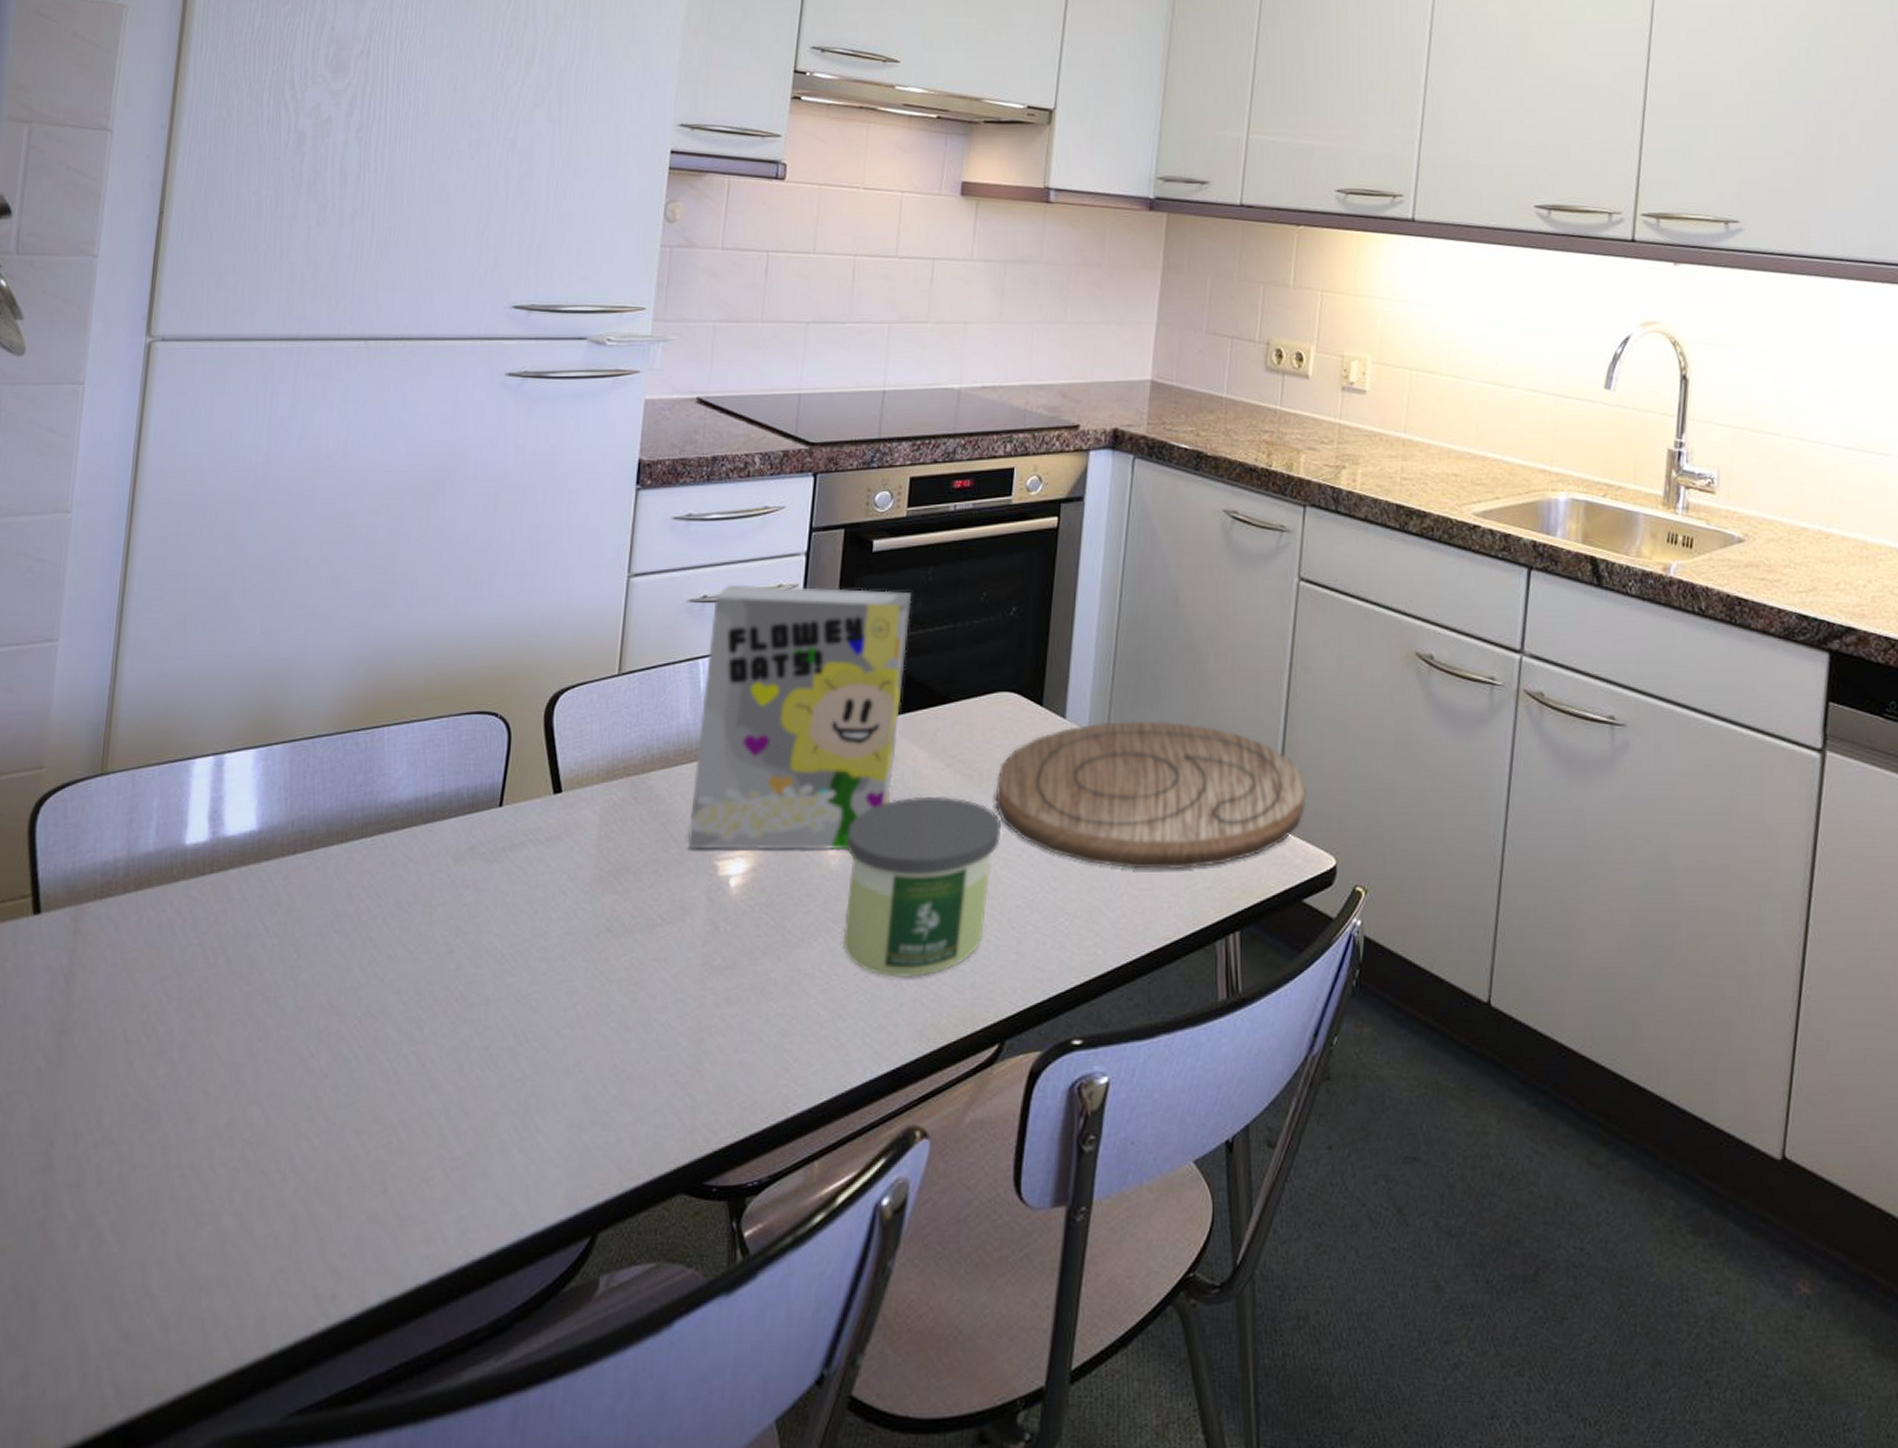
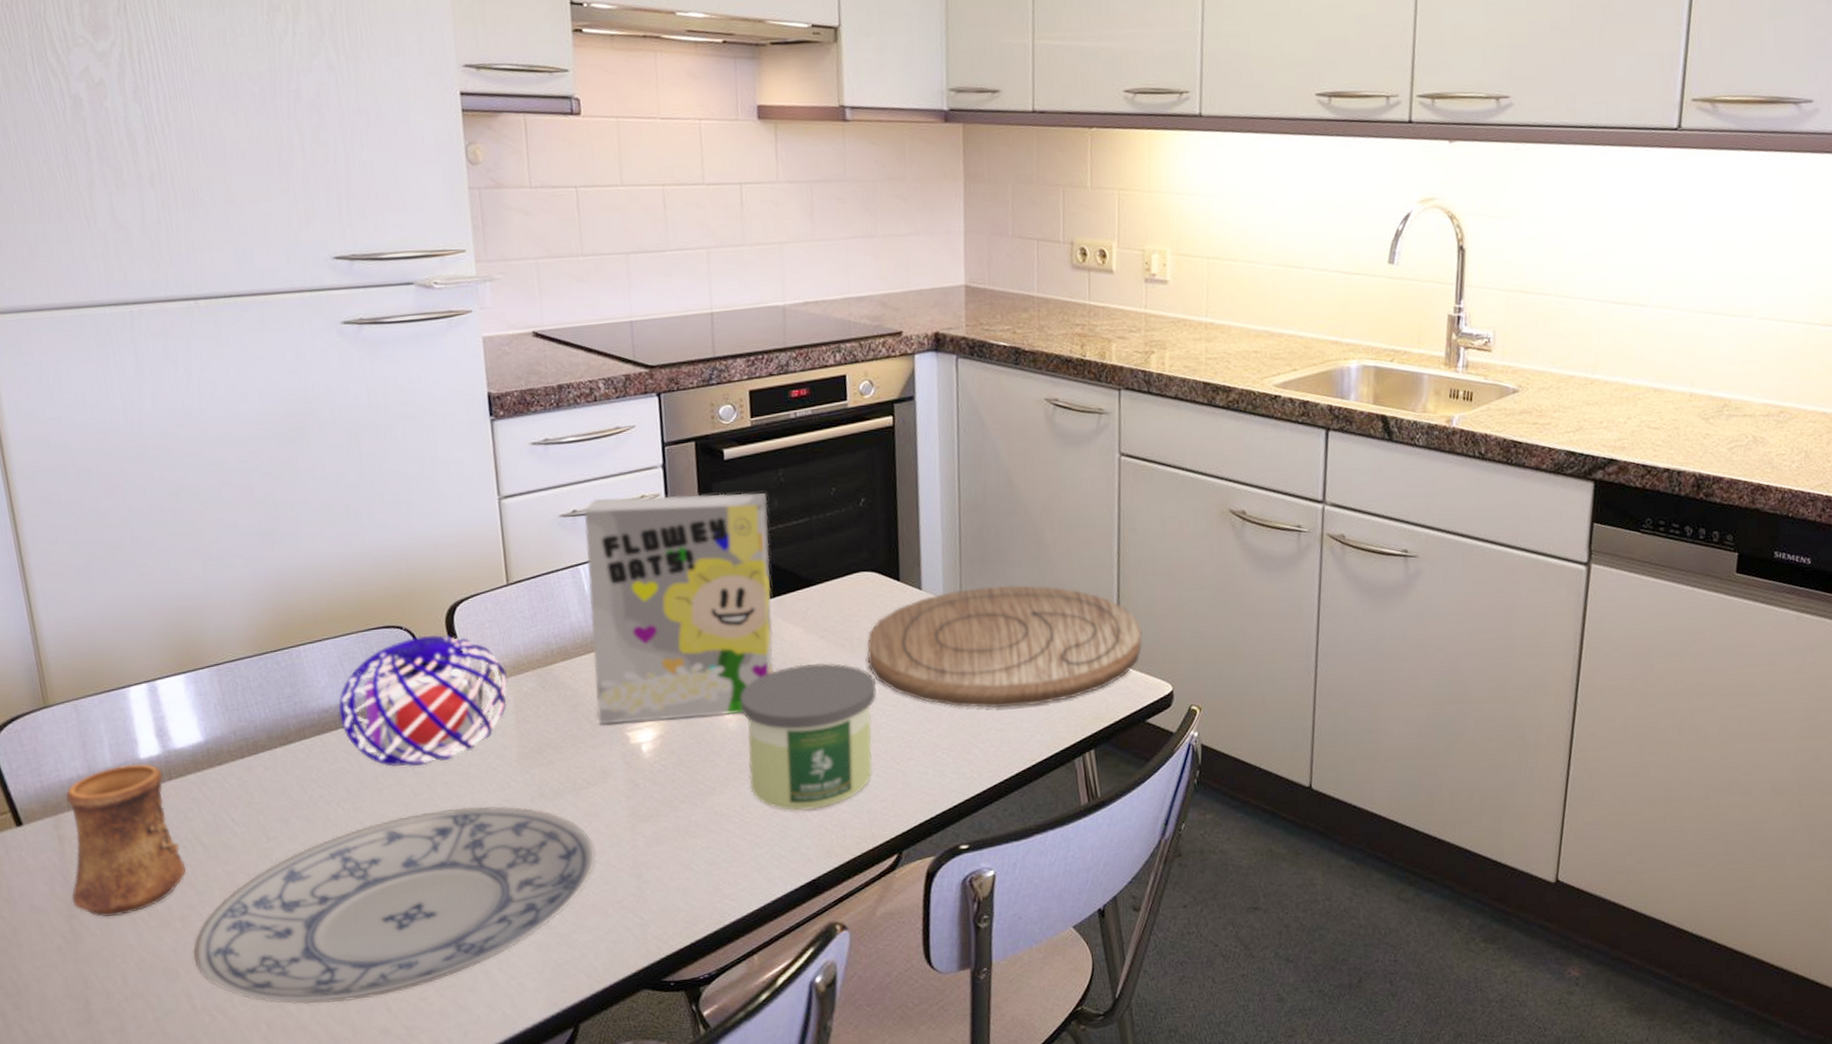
cup: none [68,850,205,1037] -> present [65,763,187,918]
plate: none [182,937,656,1175] -> present [192,806,595,1005]
decorative orb: none [408,725,598,882] -> present [338,634,508,767]

